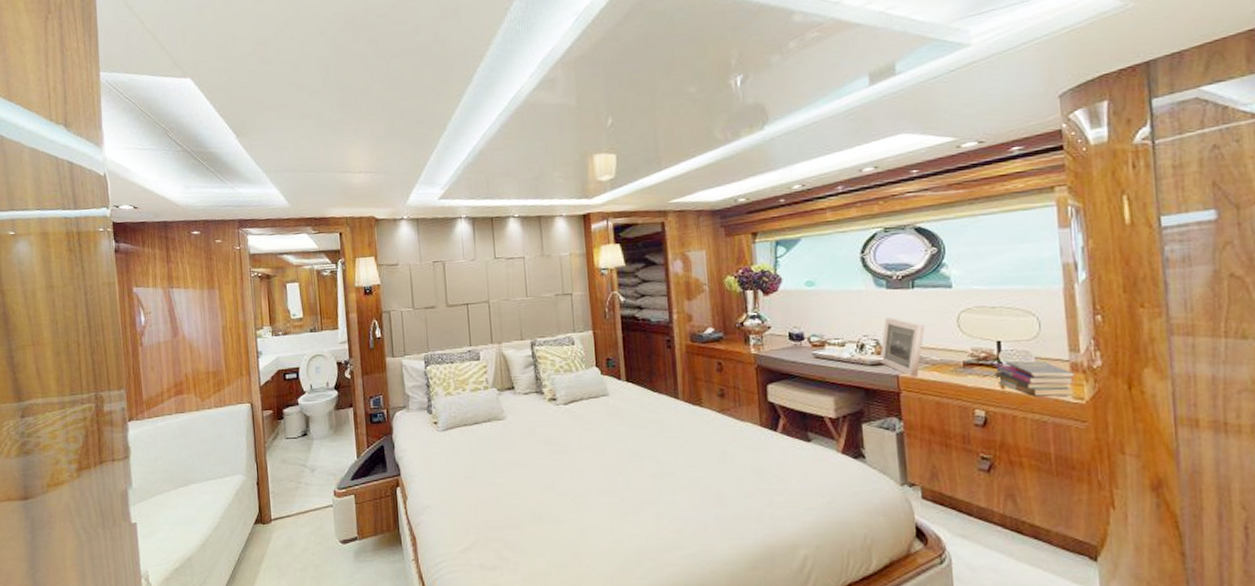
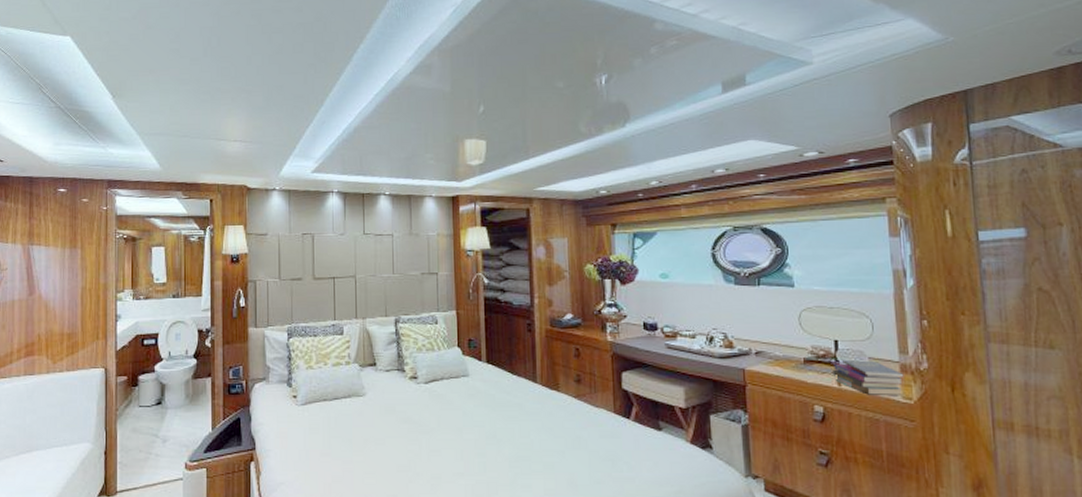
picture frame: present [879,318,925,377] -> none [727,313,769,371]

